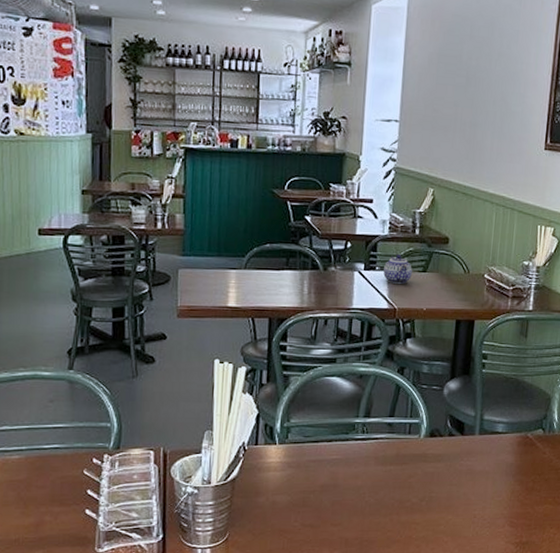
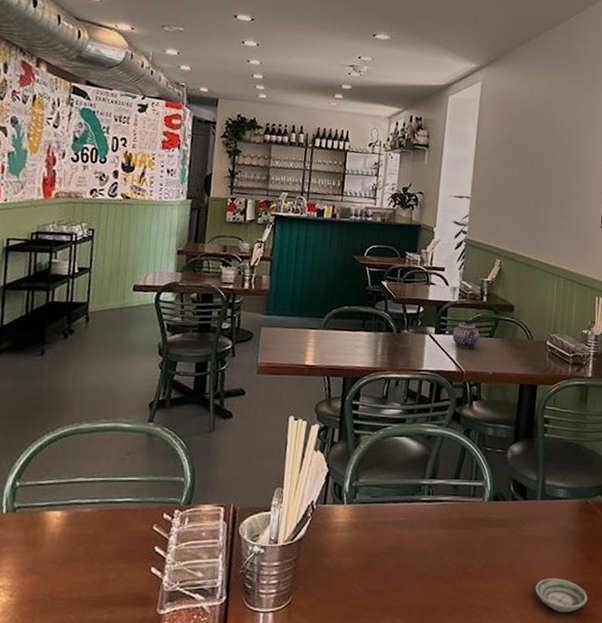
saucer: none [473,510,527,541] -> present [534,578,588,612]

